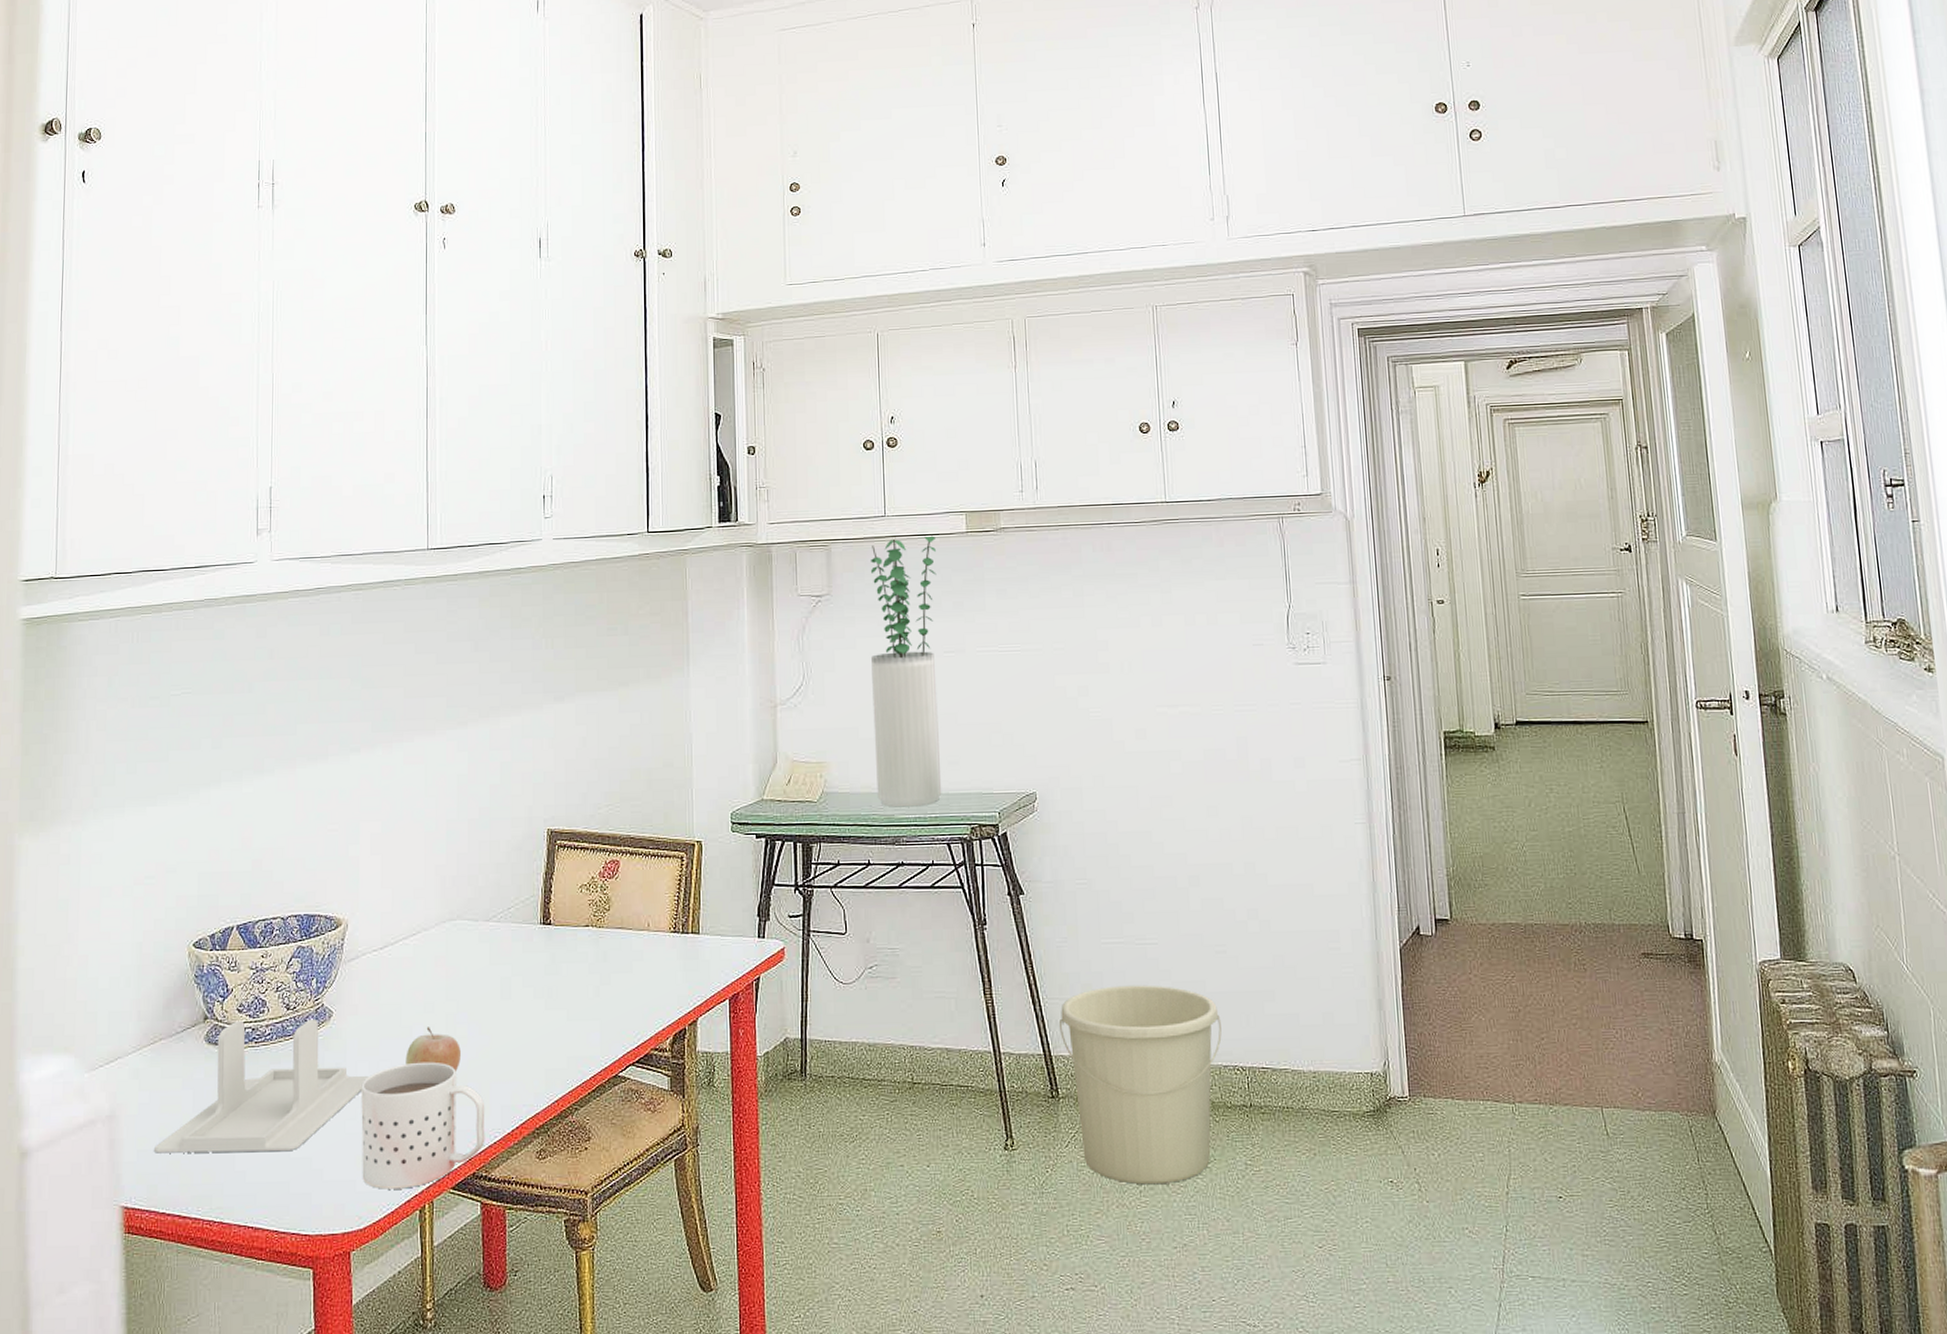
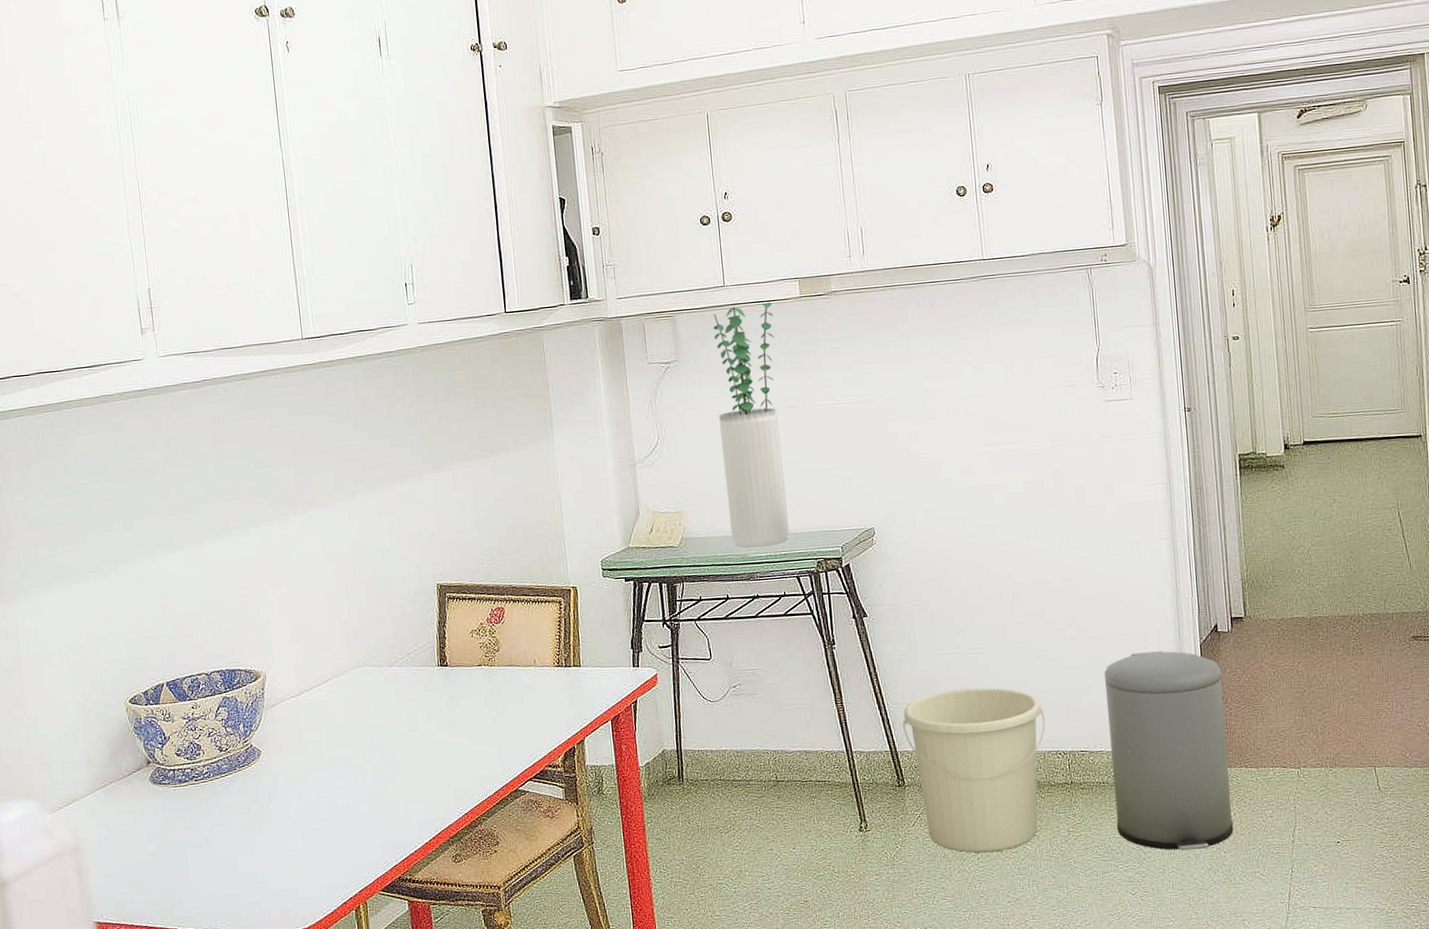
napkin holder: present [153,1020,368,1153] -> none [116,758,299,877]
mug: present [361,1061,485,1189] -> none [293,787,407,895]
fruit: present [405,1027,461,1073] -> none [329,758,379,795]
pedal bin: none [1289,954,1438,1196] -> present [1104,651,1234,851]

